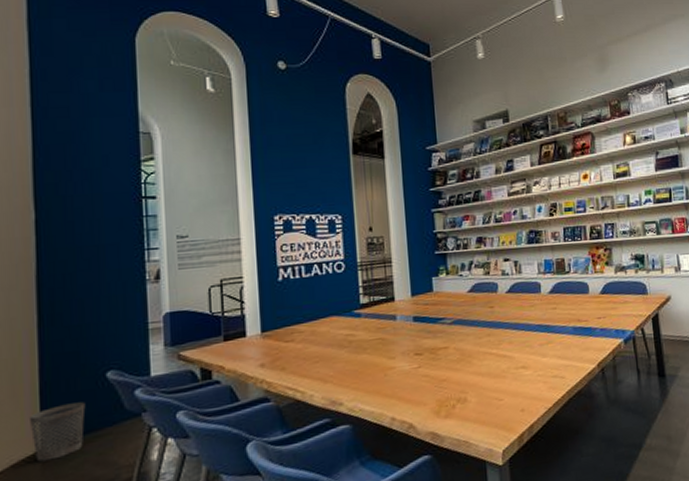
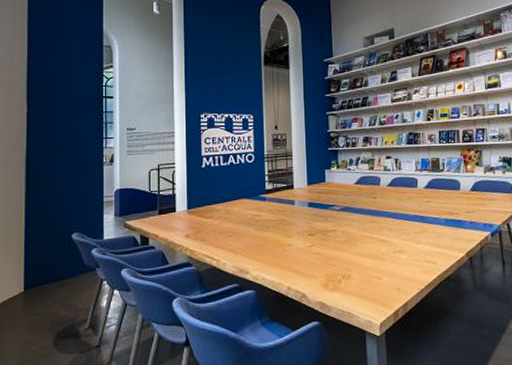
wastebasket: present [28,402,86,462] -> none [16,256,56,301]

